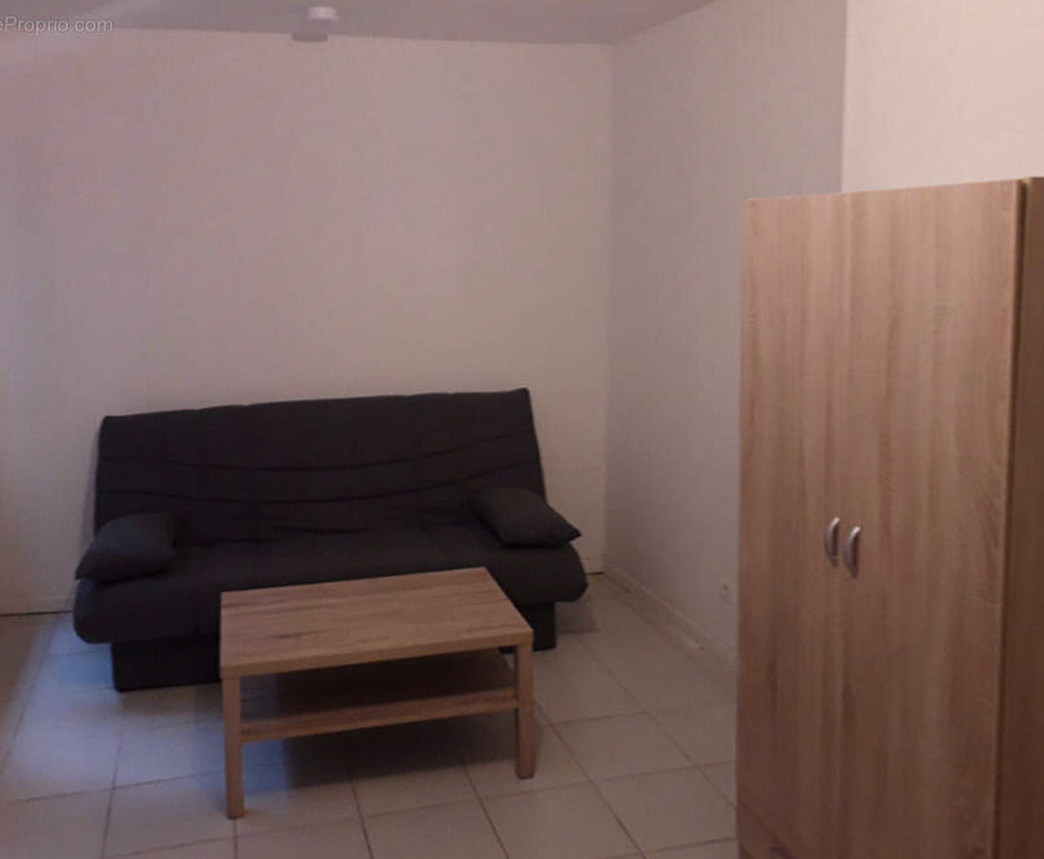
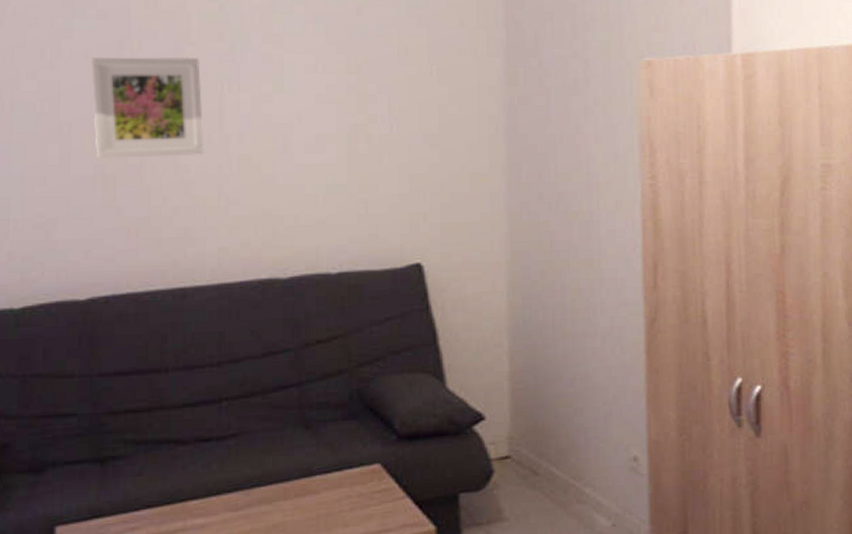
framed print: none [257,200,346,287] -> present [91,56,204,159]

